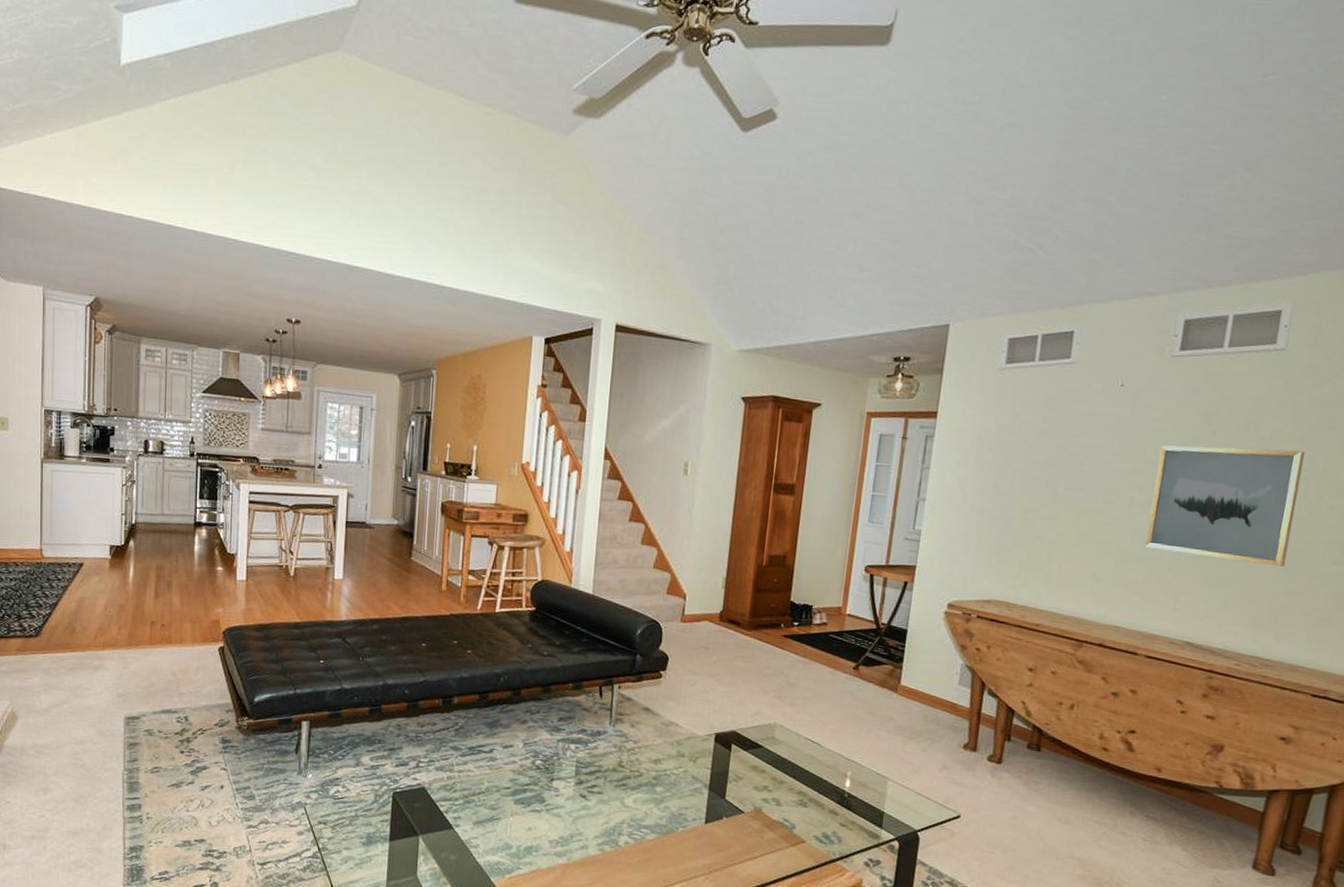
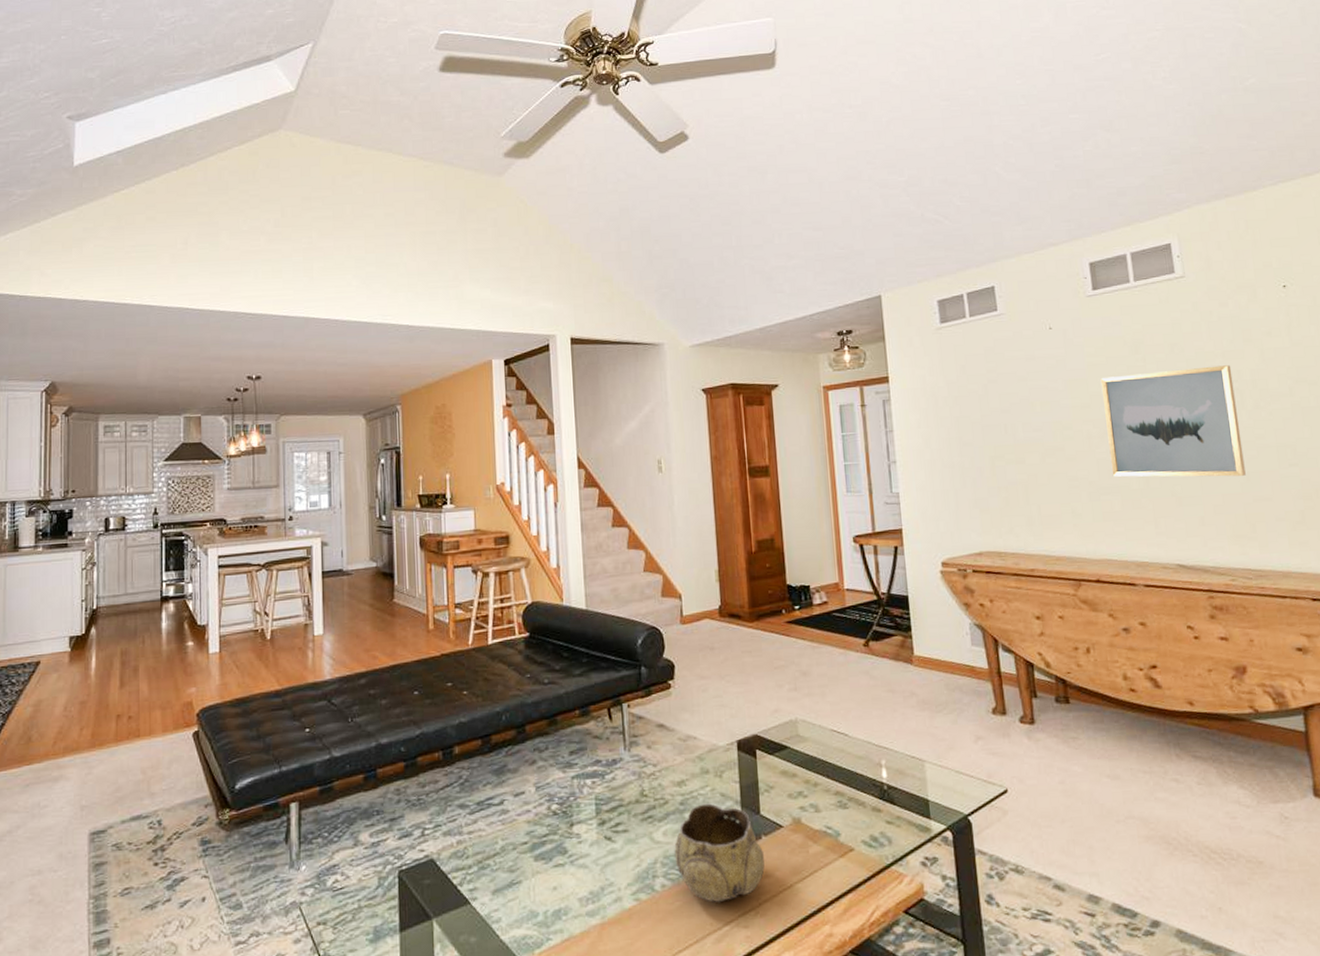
decorative bowl: none [640,781,723,864] -> present [674,803,765,902]

